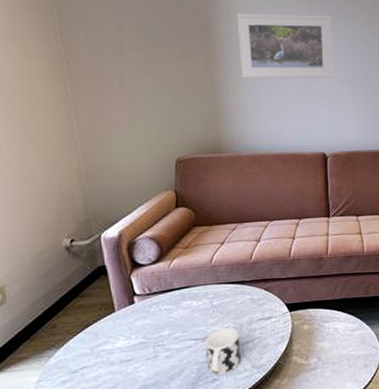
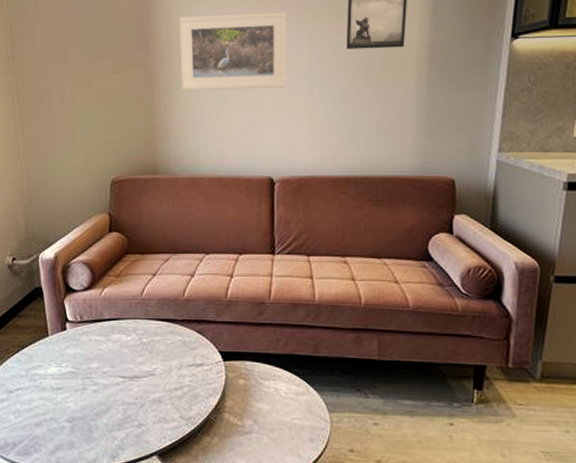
cup: present [205,327,241,376] -> none [132,369,169,421]

